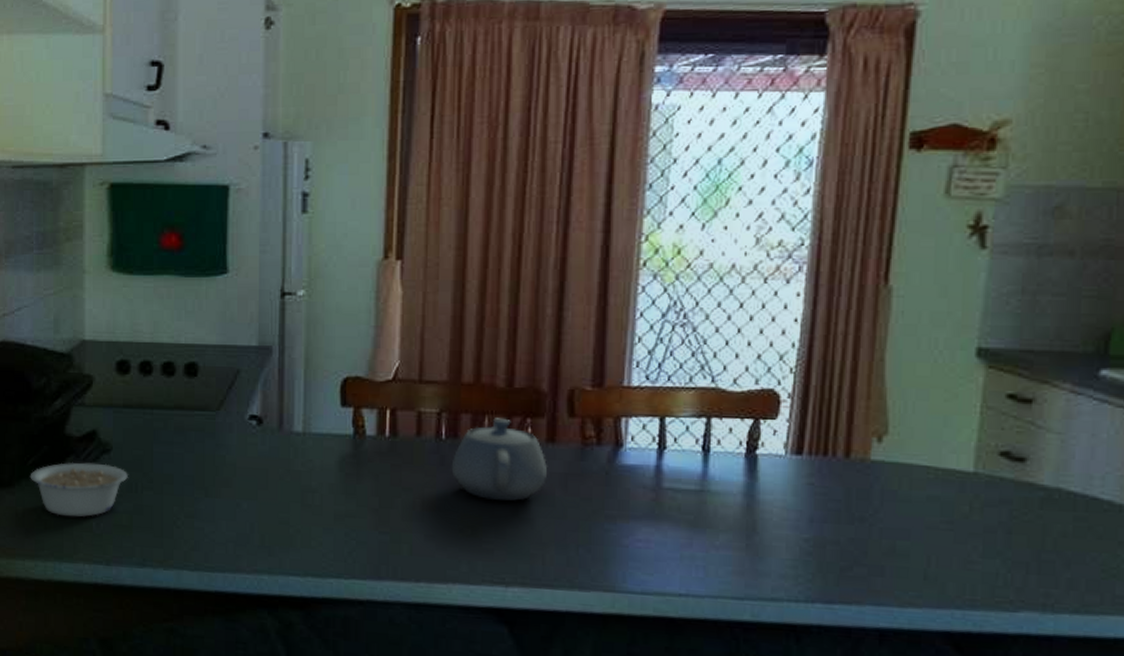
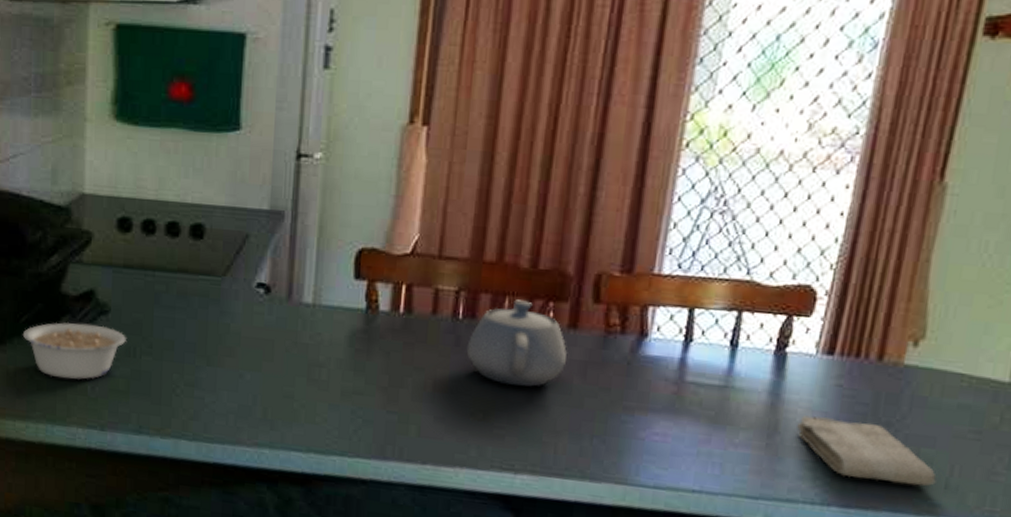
washcloth: none [774,515,915,579] -> present [797,415,937,487]

